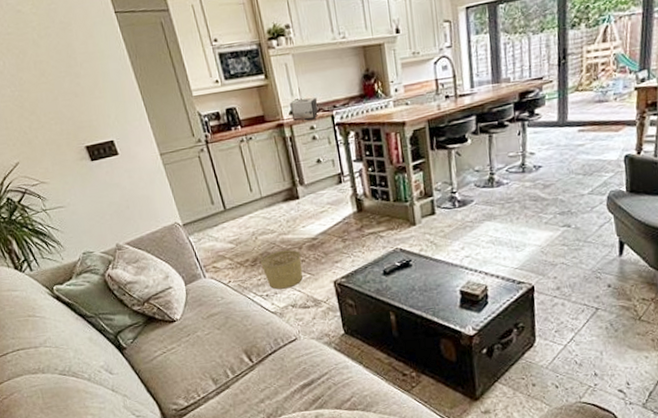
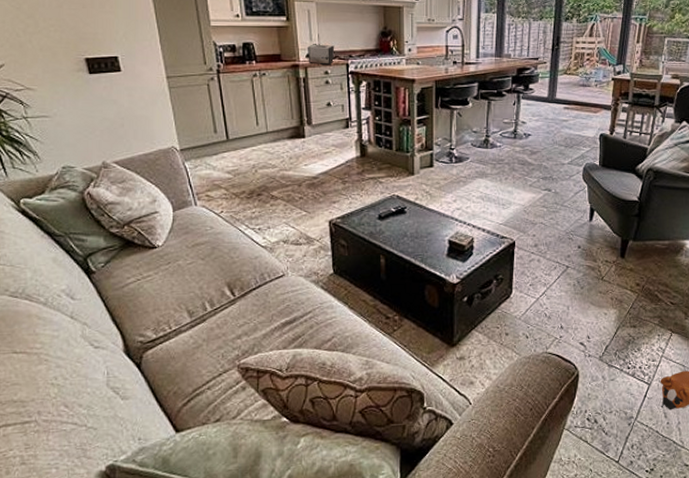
basket: present [260,249,303,290] -> none [257,185,299,224]

